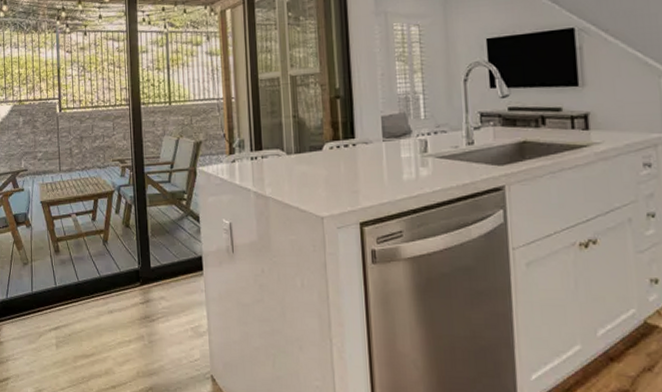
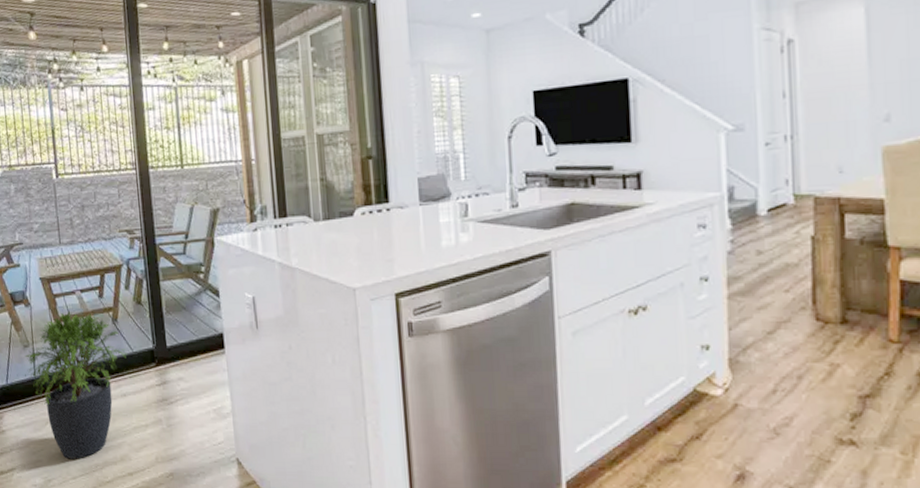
potted plant: none [23,232,115,371] -> present [24,310,127,459]

